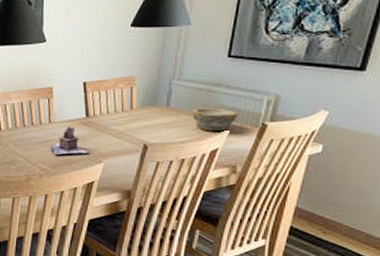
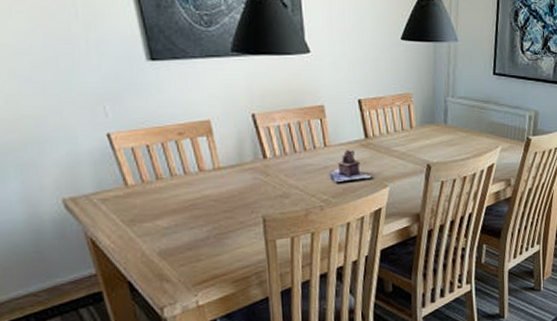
bowl: present [192,108,238,132] -> none [468,125,507,148]

